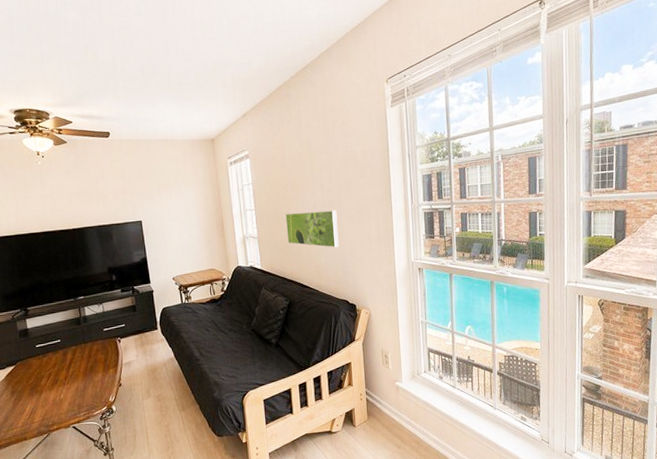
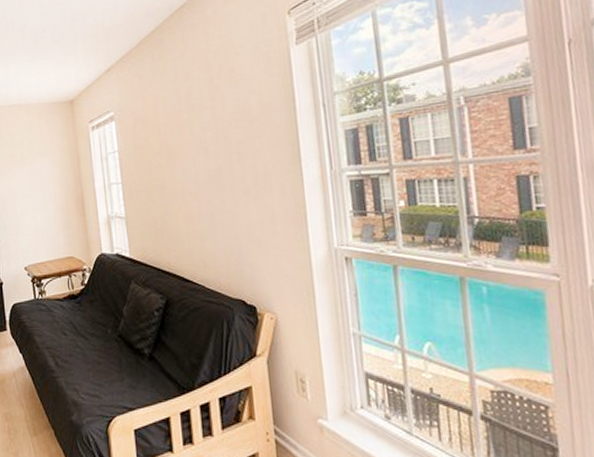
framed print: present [285,210,339,248] -> none [160,180,231,230]

